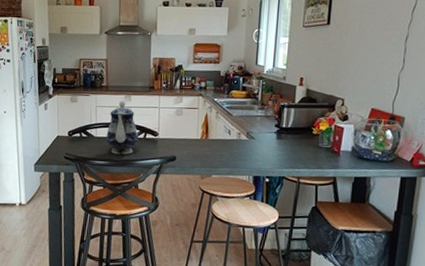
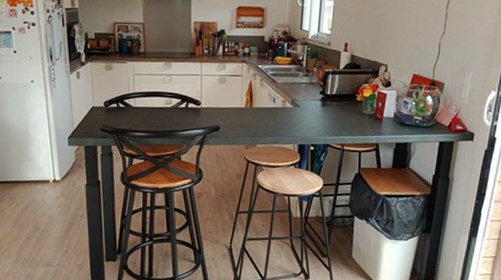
teapot: present [106,100,139,155] -> none [145,68,180,126]

